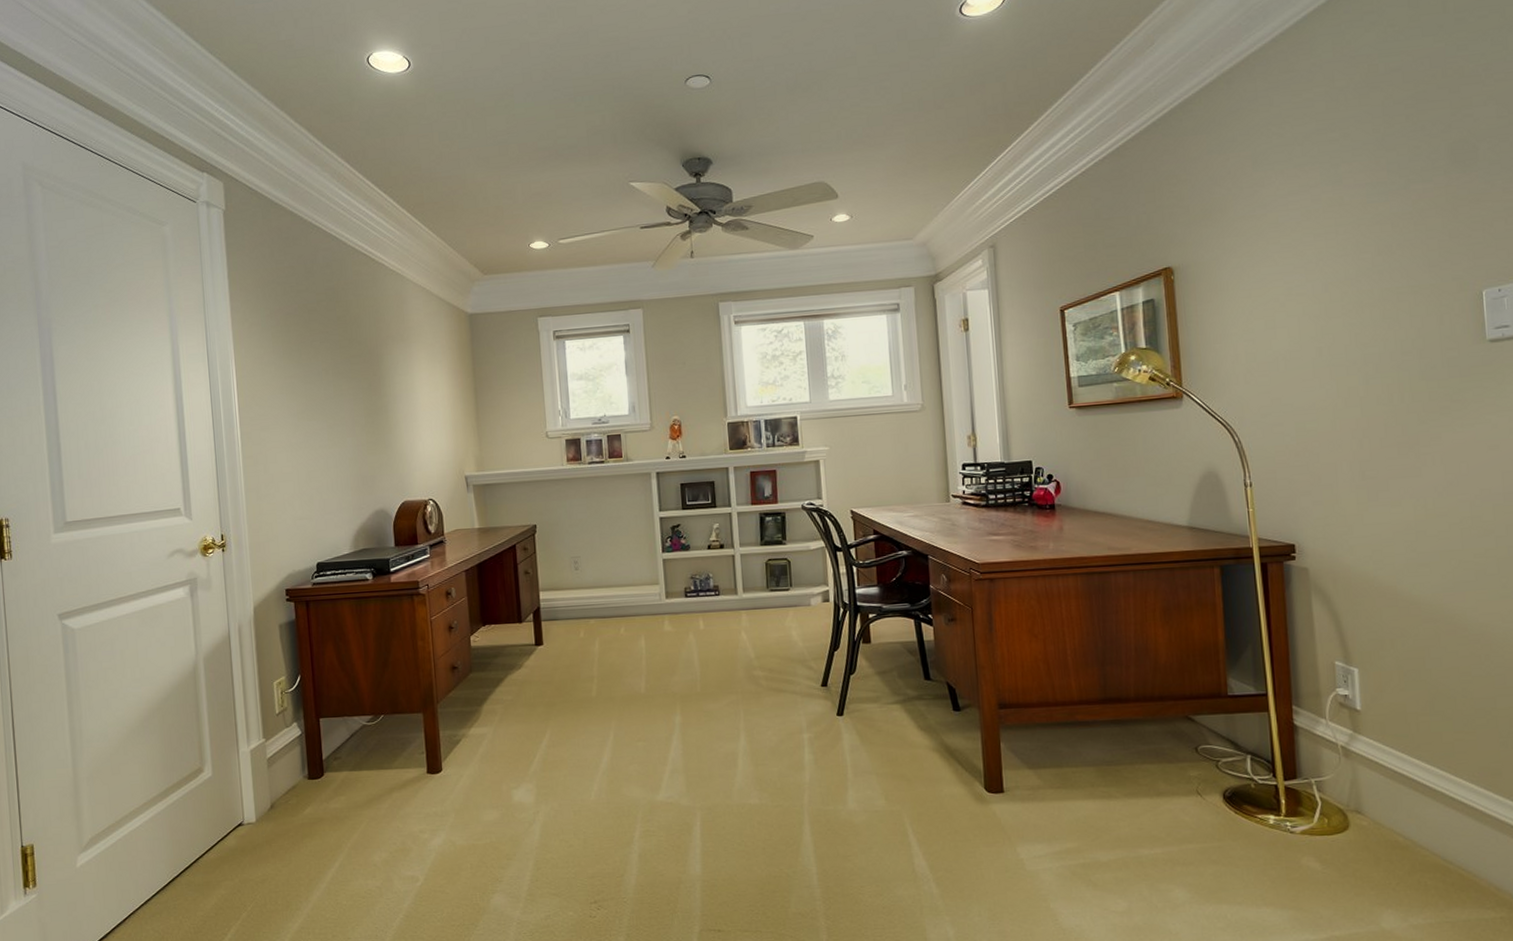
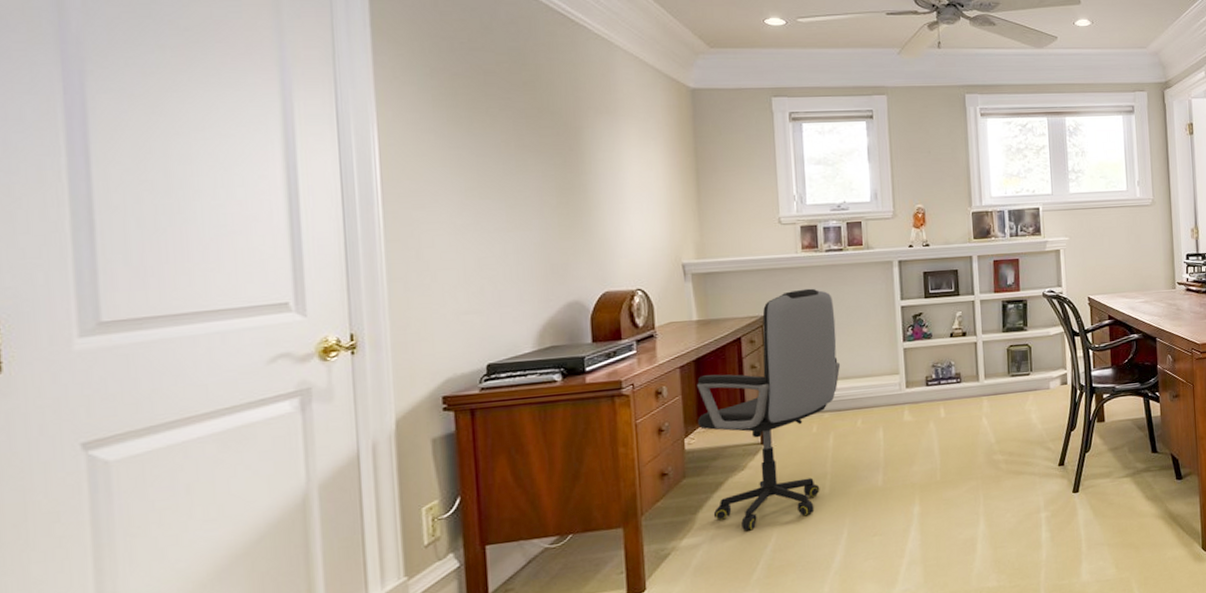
office chair: none [480,499,605,726] -> present [697,288,841,531]

